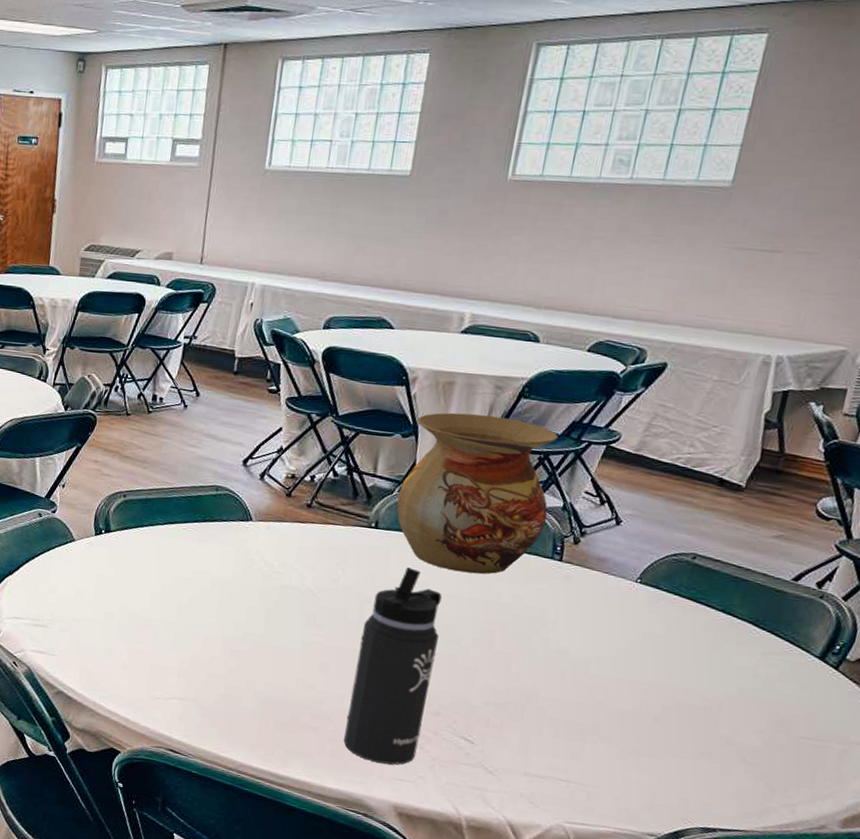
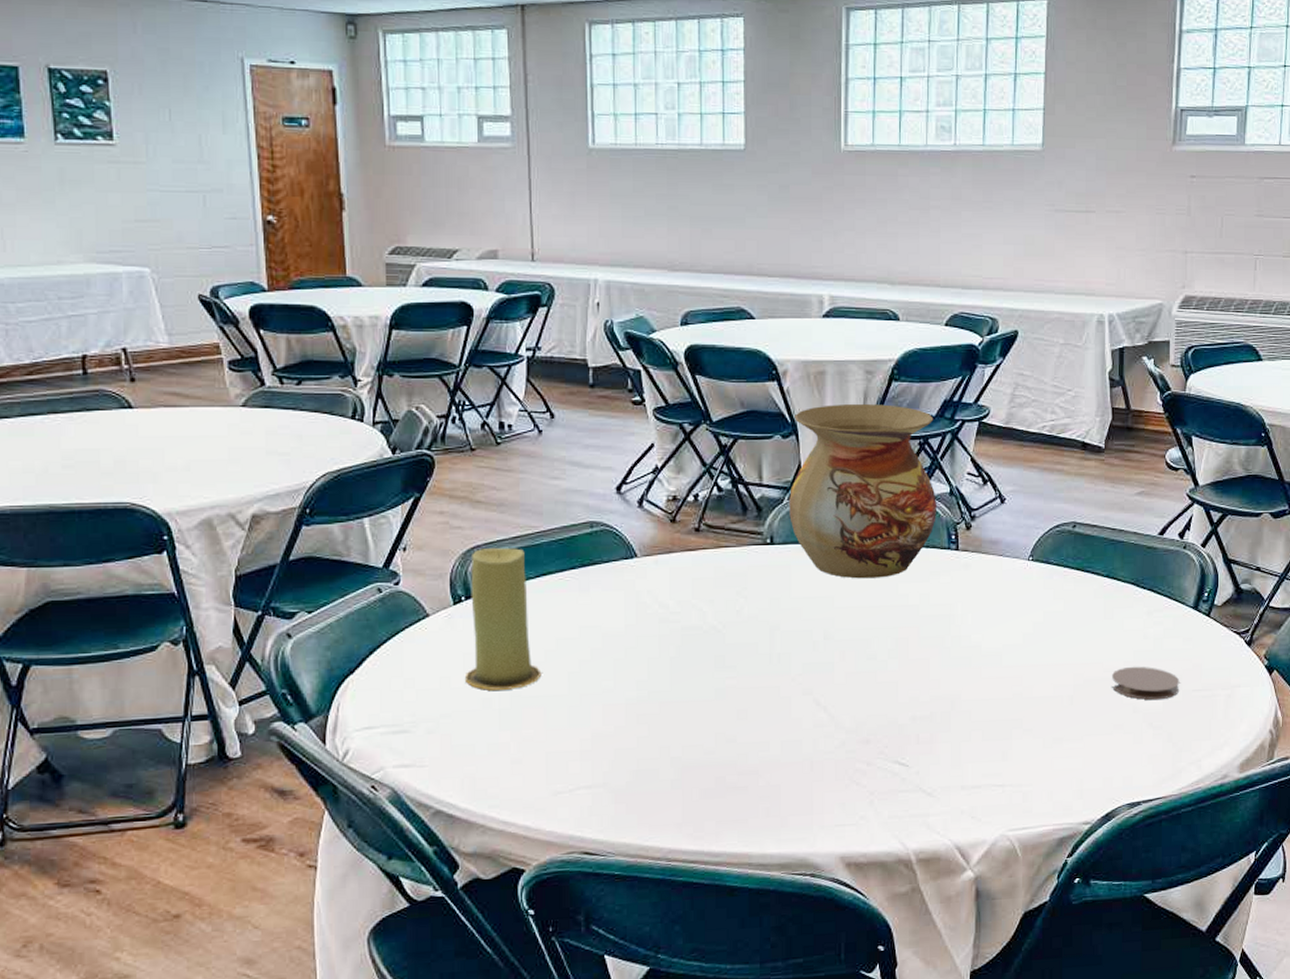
candle: none [95,494,158,610] -> present [464,547,542,690]
thermos bottle: present [343,567,442,765] -> none [775,583,856,812]
coaster: none [706,700,788,740] -> present [1112,666,1180,701]

